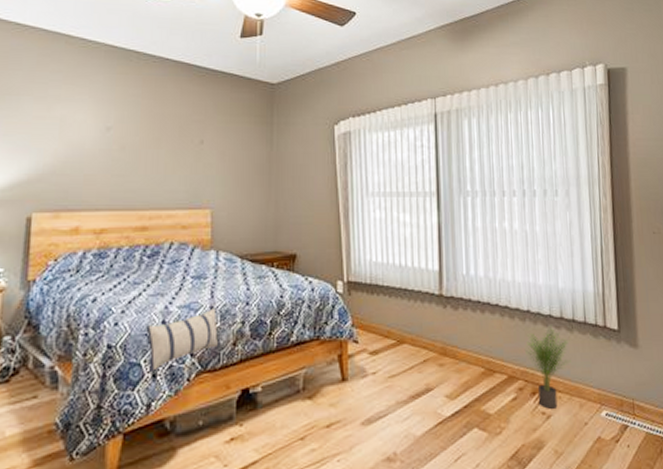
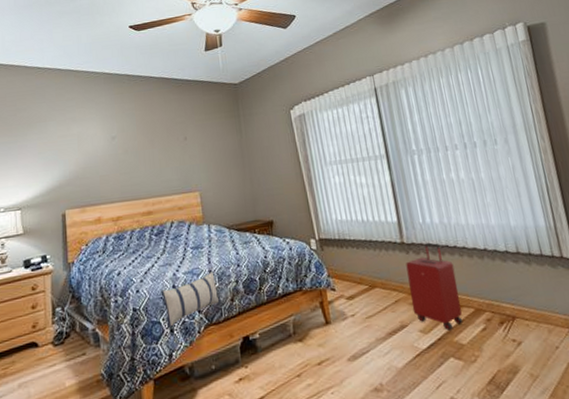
suitcase: none [441,297,494,397] -> present [406,242,463,330]
potted plant: present [526,325,571,409] -> none [488,260,534,336]

